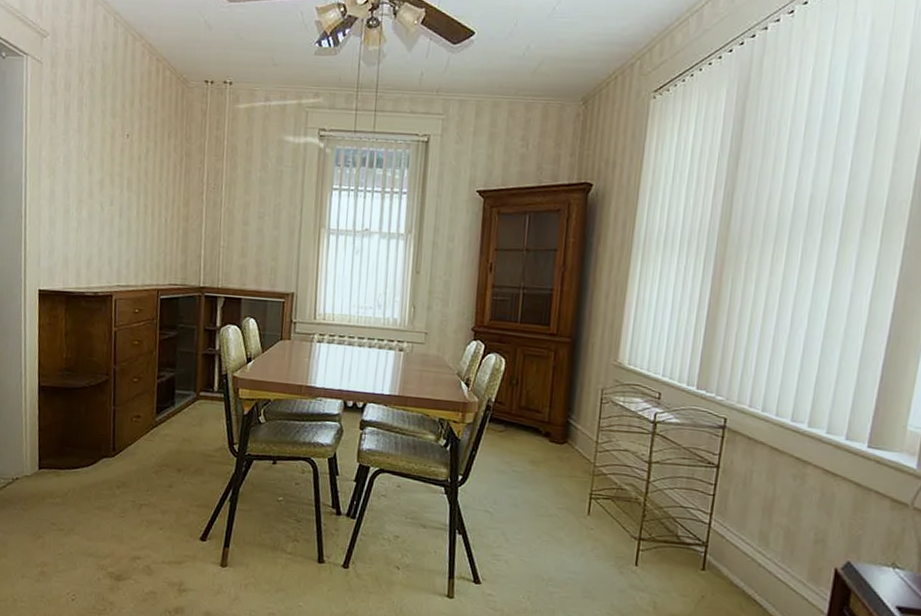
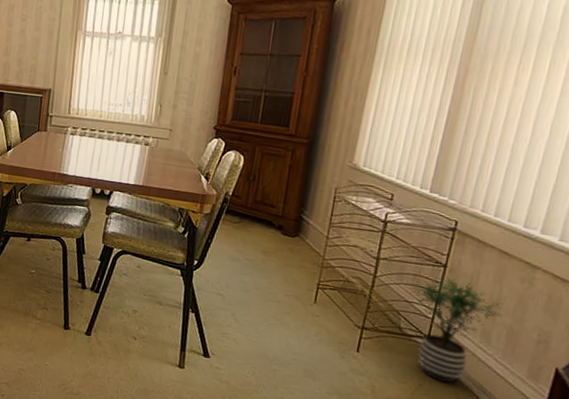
potted plant: none [688,478,778,593] -> present [414,277,503,384]

